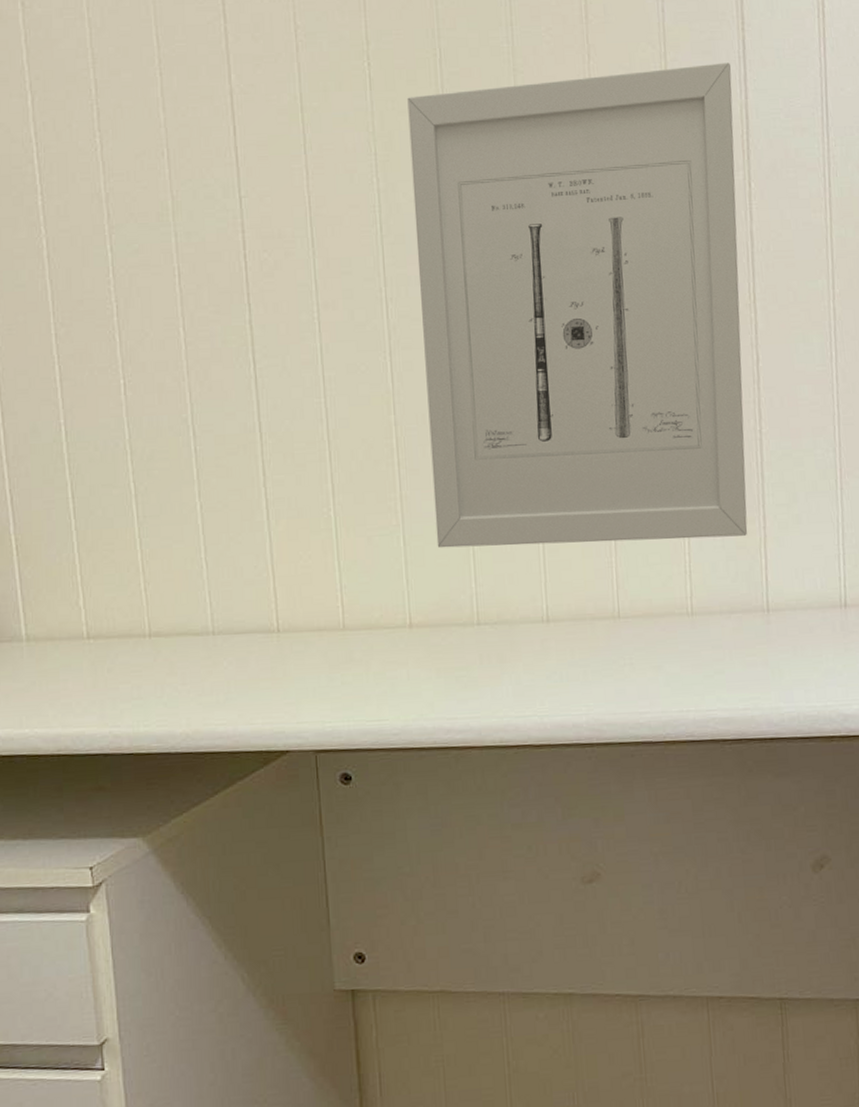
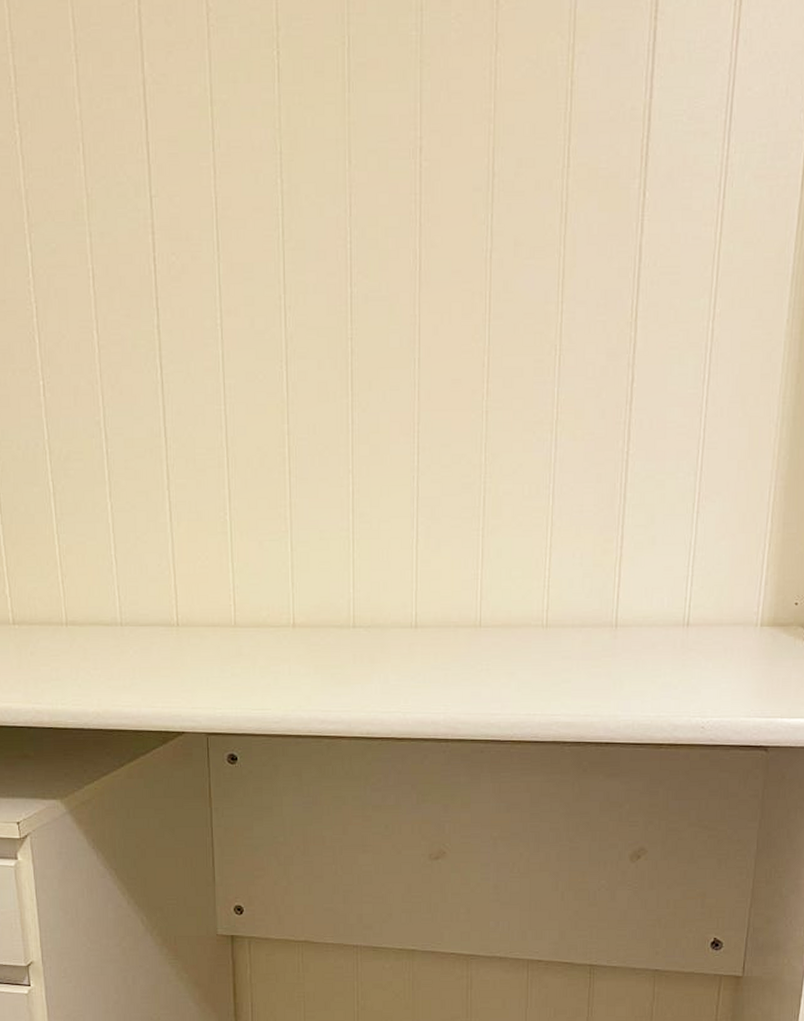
wall art: present [407,62,748,548] -> none [314,56,638,555]

